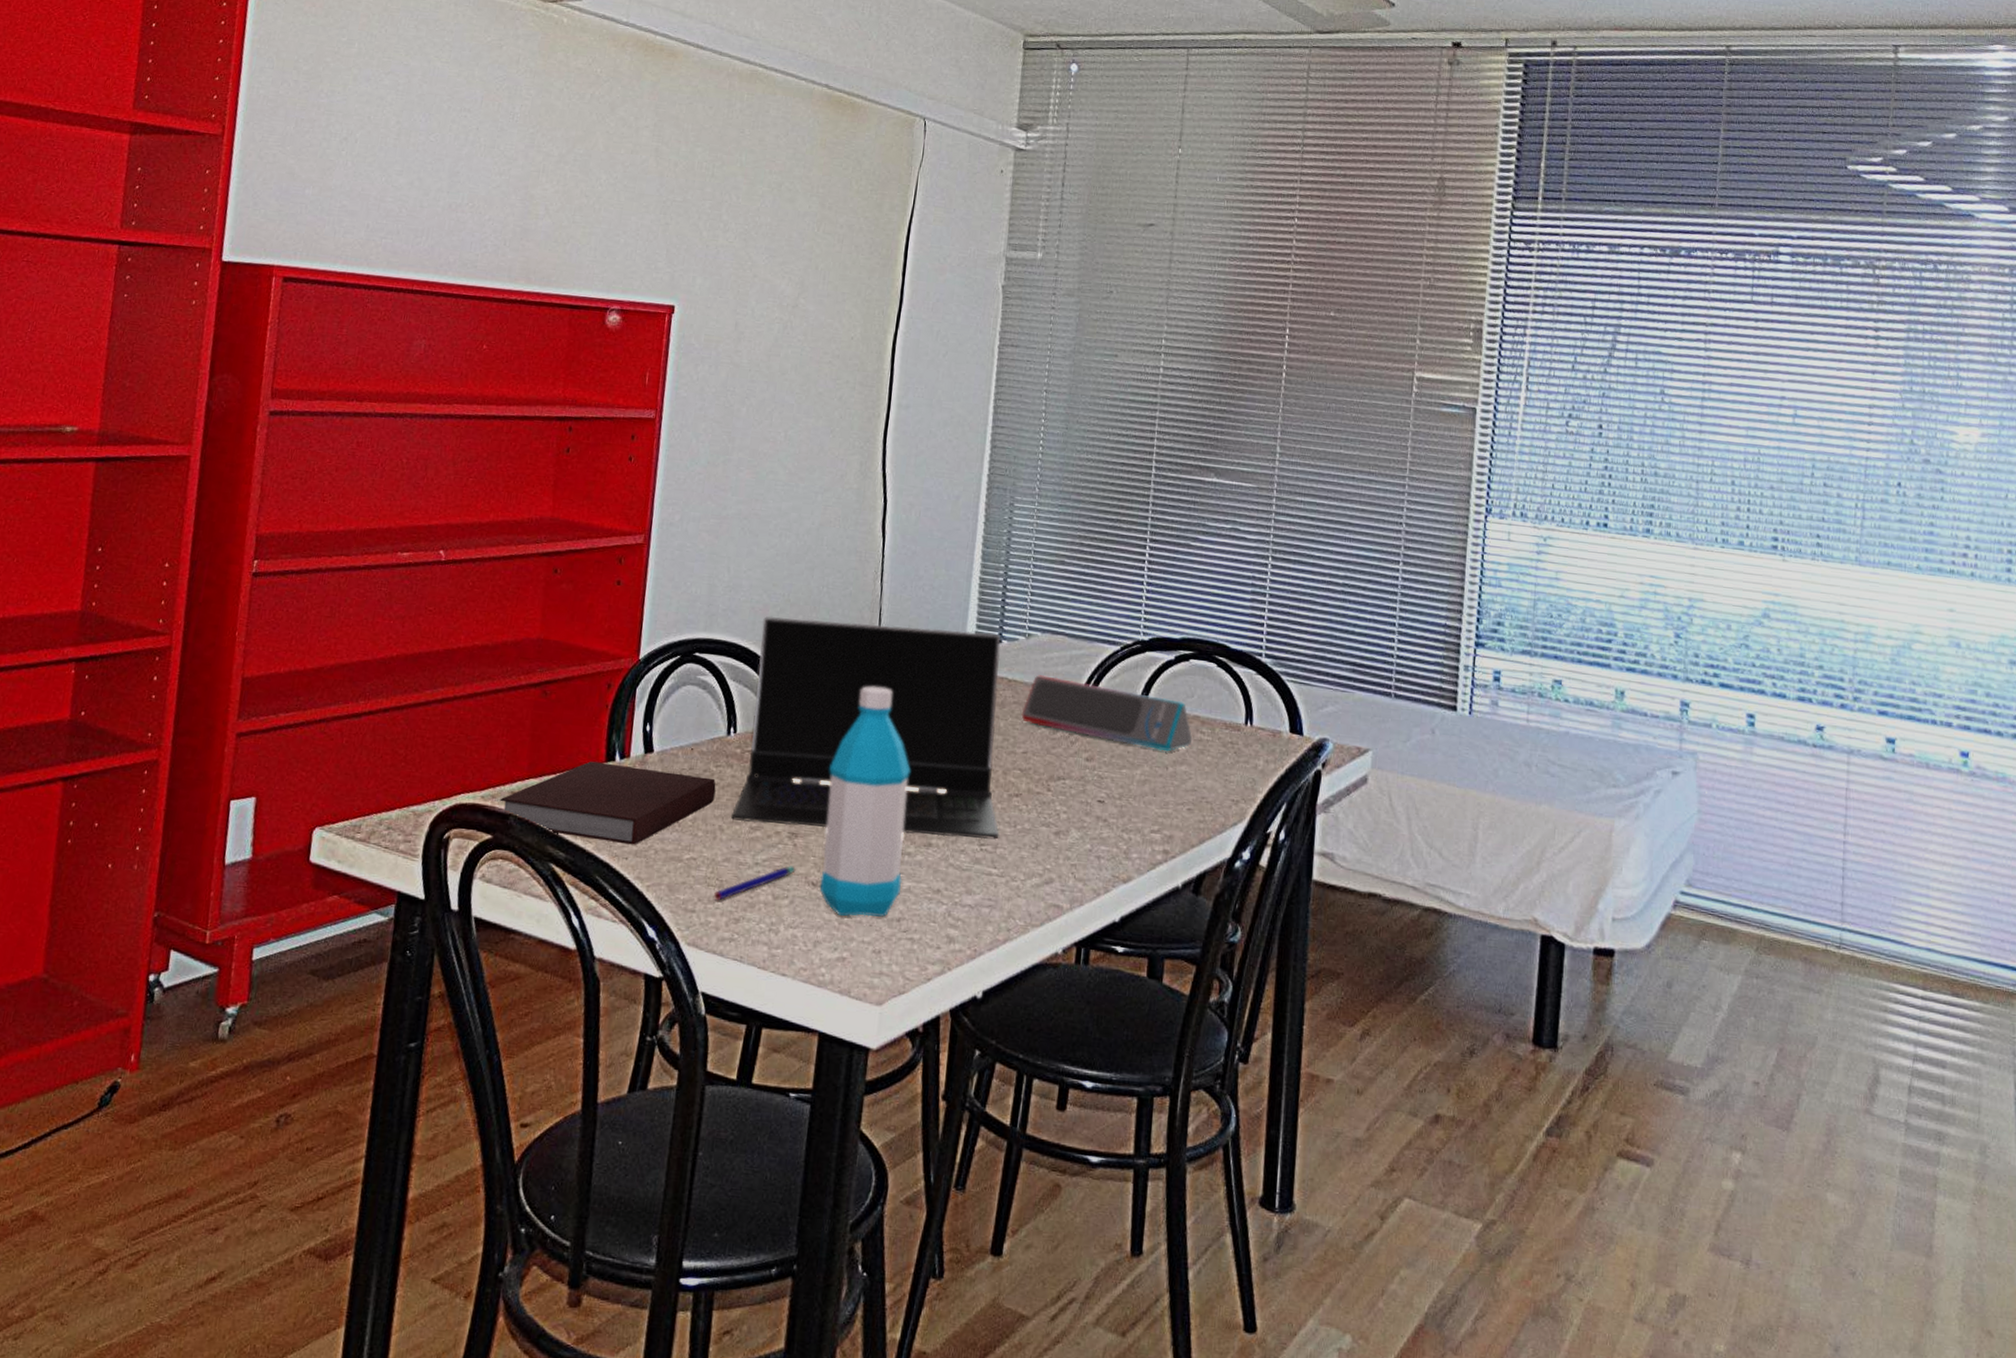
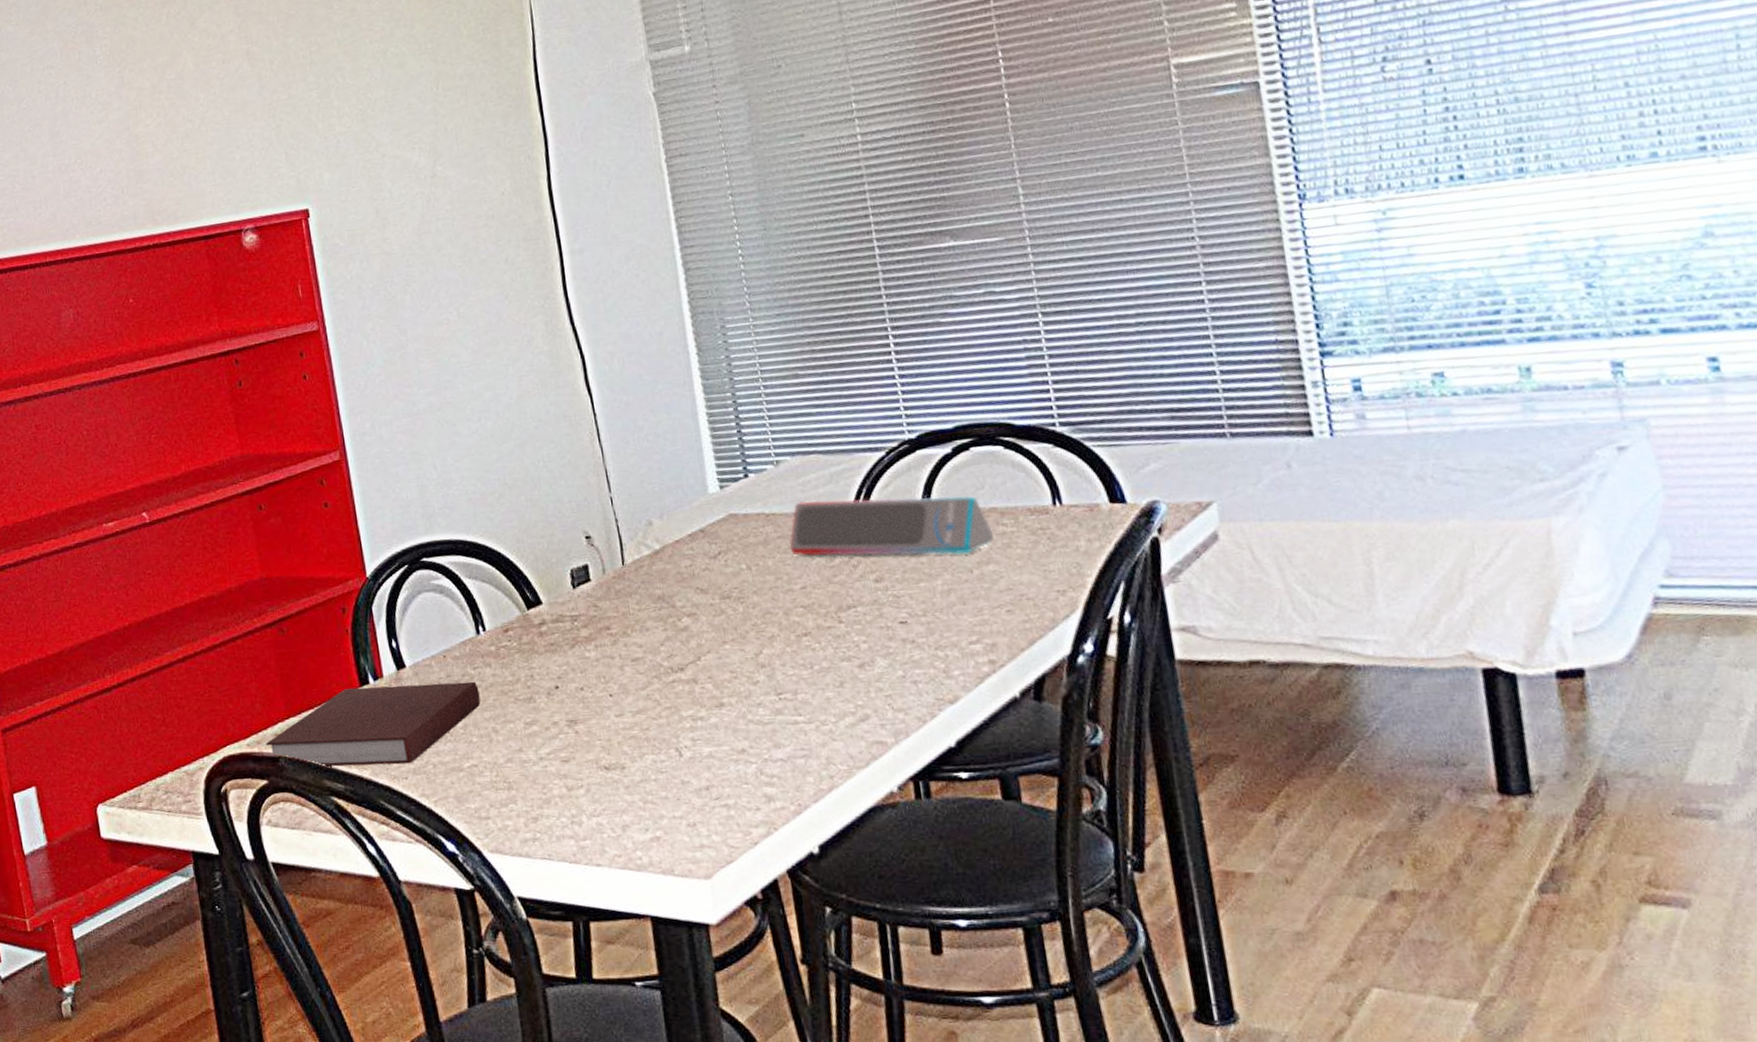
pen: present [714,866,796,901] -> none [505,754,584,803]
laptop computer: present [730,616,1001,840] -> none [484,468,797,720]
water bottle: present [819,686,910,917] -> none [593,551,702,796]

